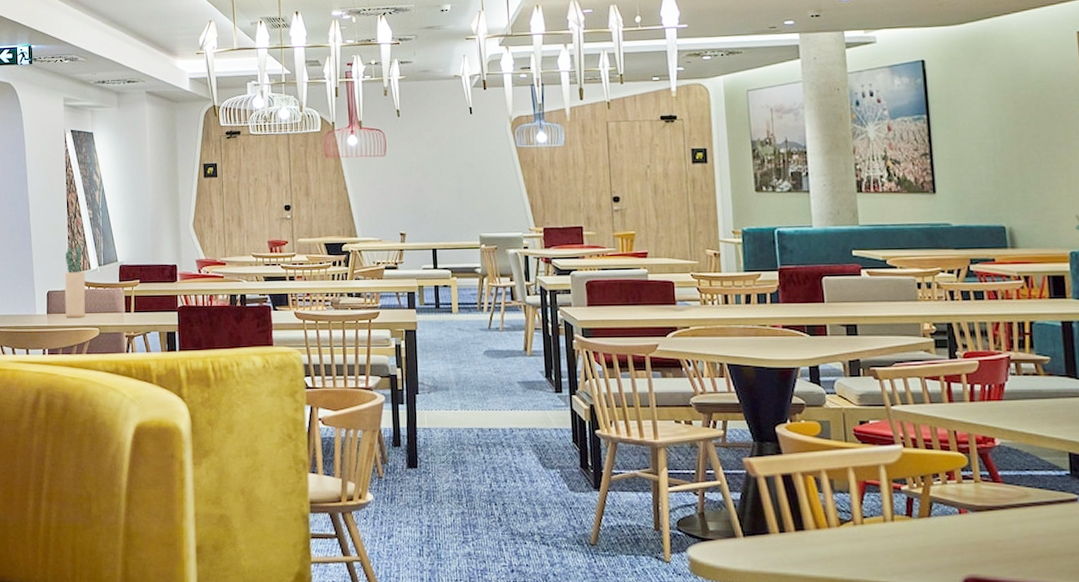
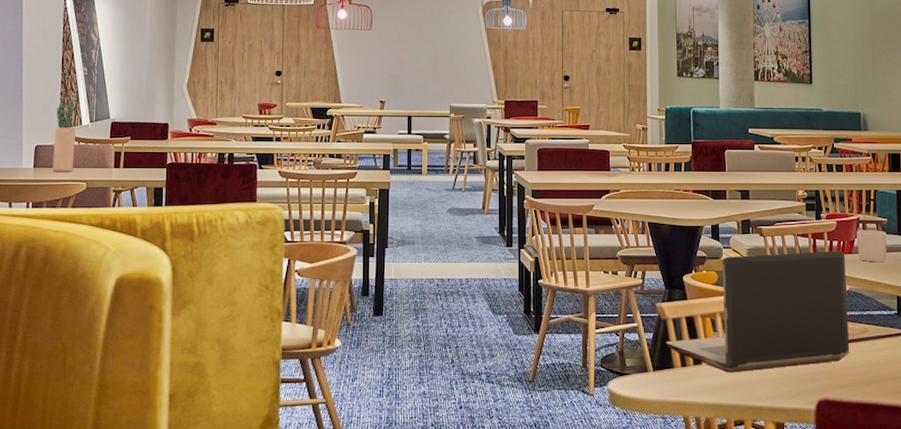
laptop computer: none [758,396,1005,542] -> present [666,250,850,373]
mug: none [1007,370,1052,411] -> present [856,229,887,263]

